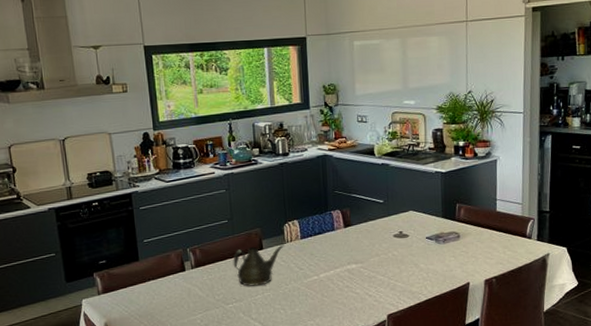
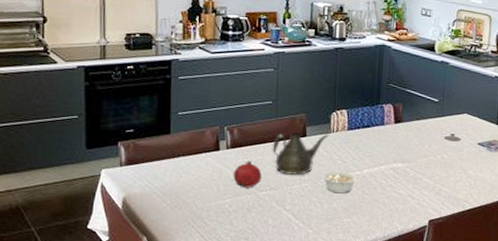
fruit: none [200,277,227,303] -> present [233,161,262,188]
legume: none [283,278,316,299] -> present [323,171,358,194]

